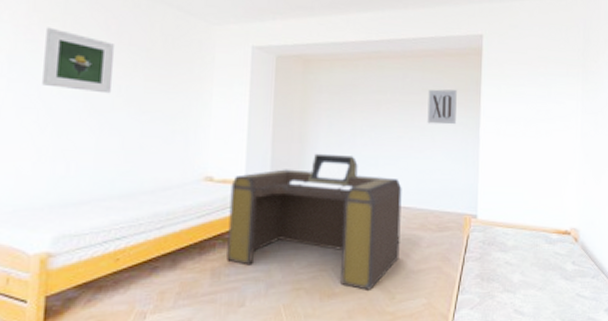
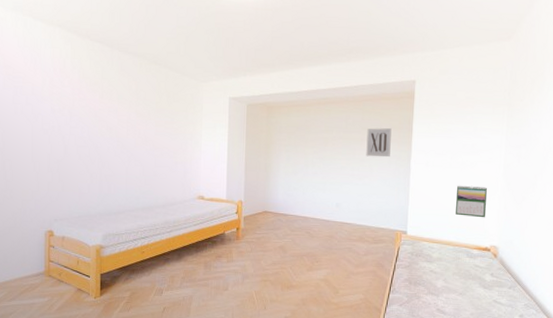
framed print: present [42,27,116,94] -> none [91,89,136,136]
desk: present [226,153,402,290] -> none [215,180,345,285]
calendar: none [531,157,564,196] -> present [456,185,487,218]

